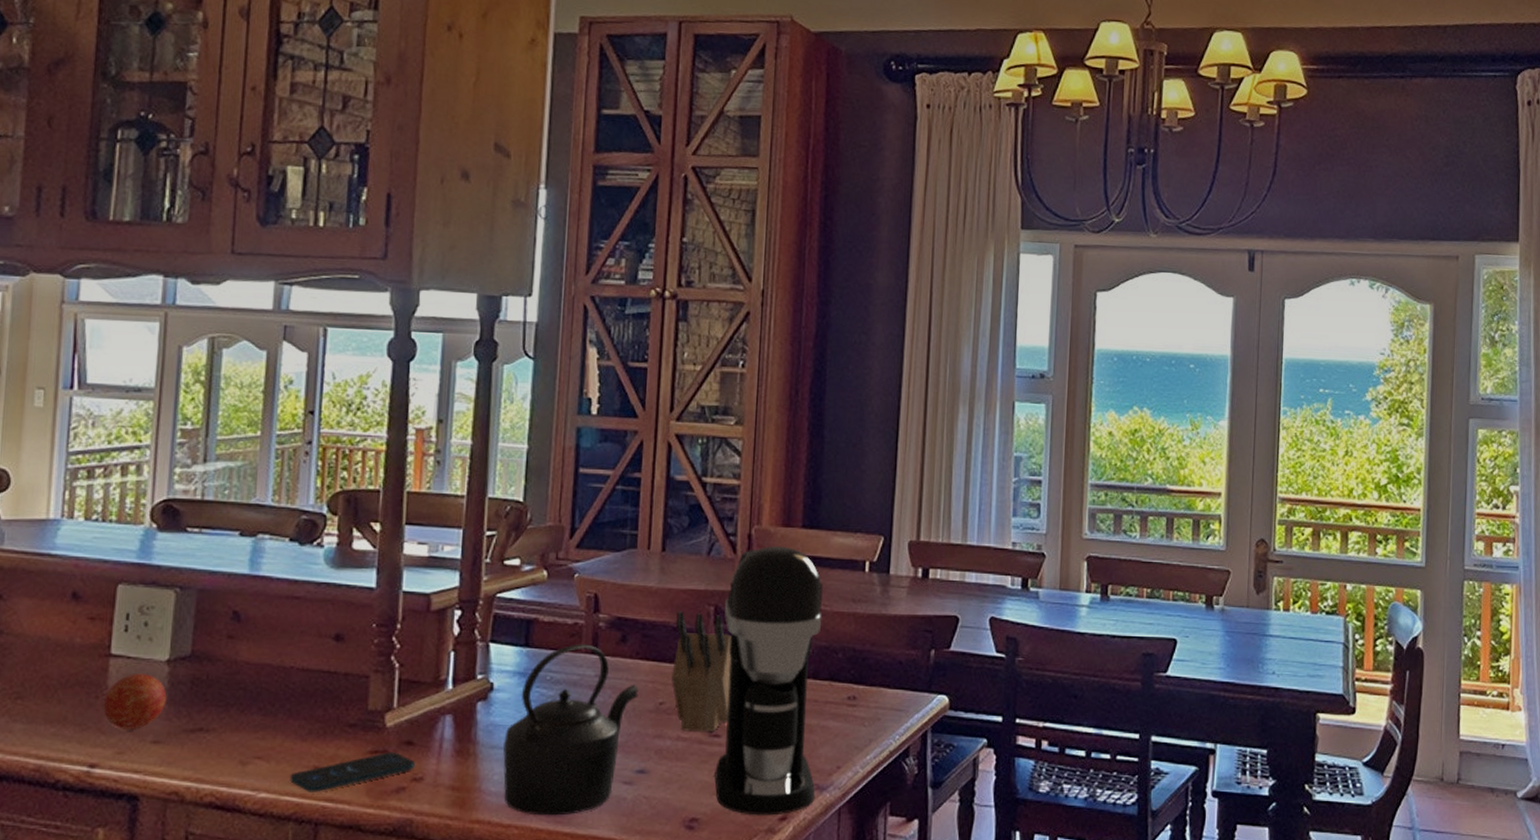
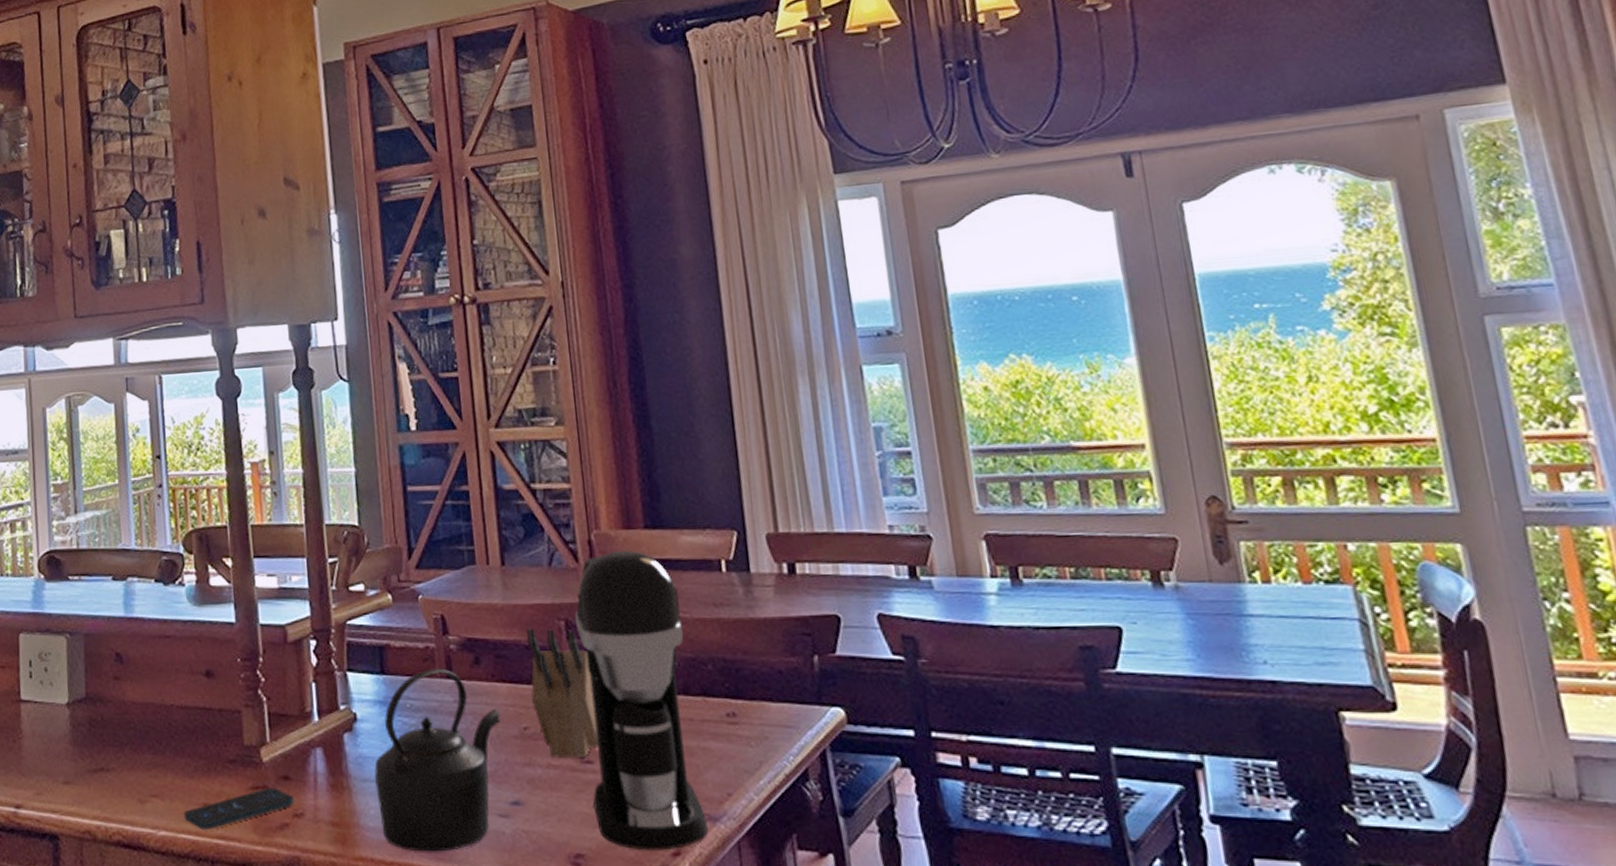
apple: present [102,672,167,731] -> none [20,716,71,772]

